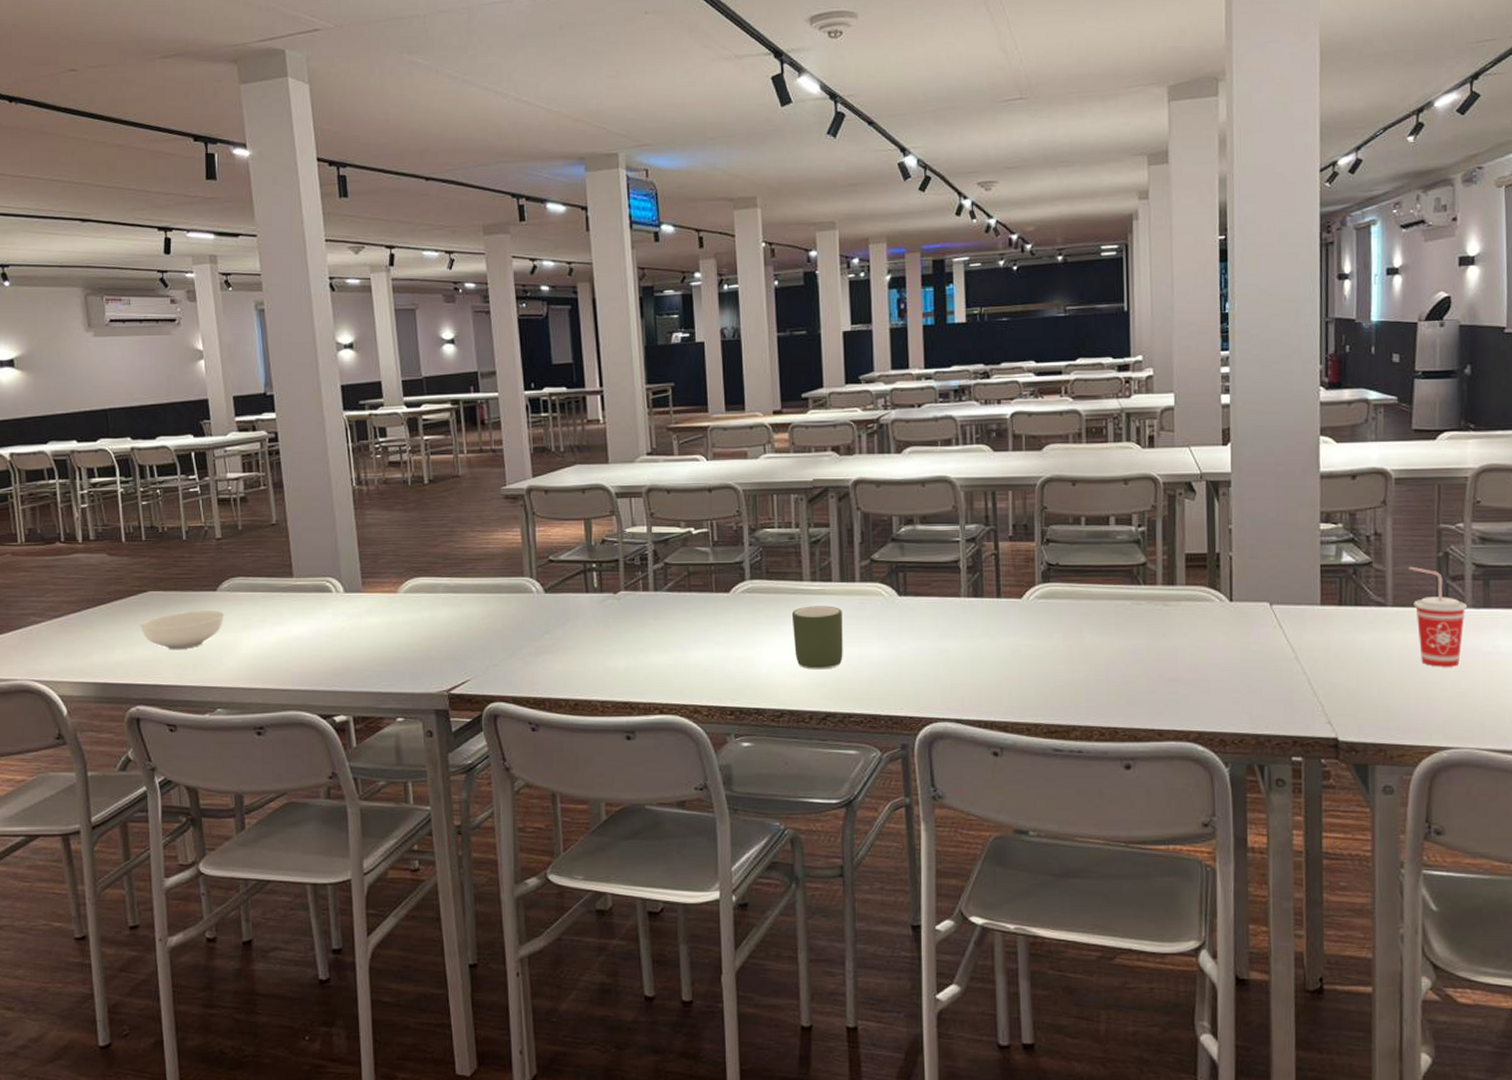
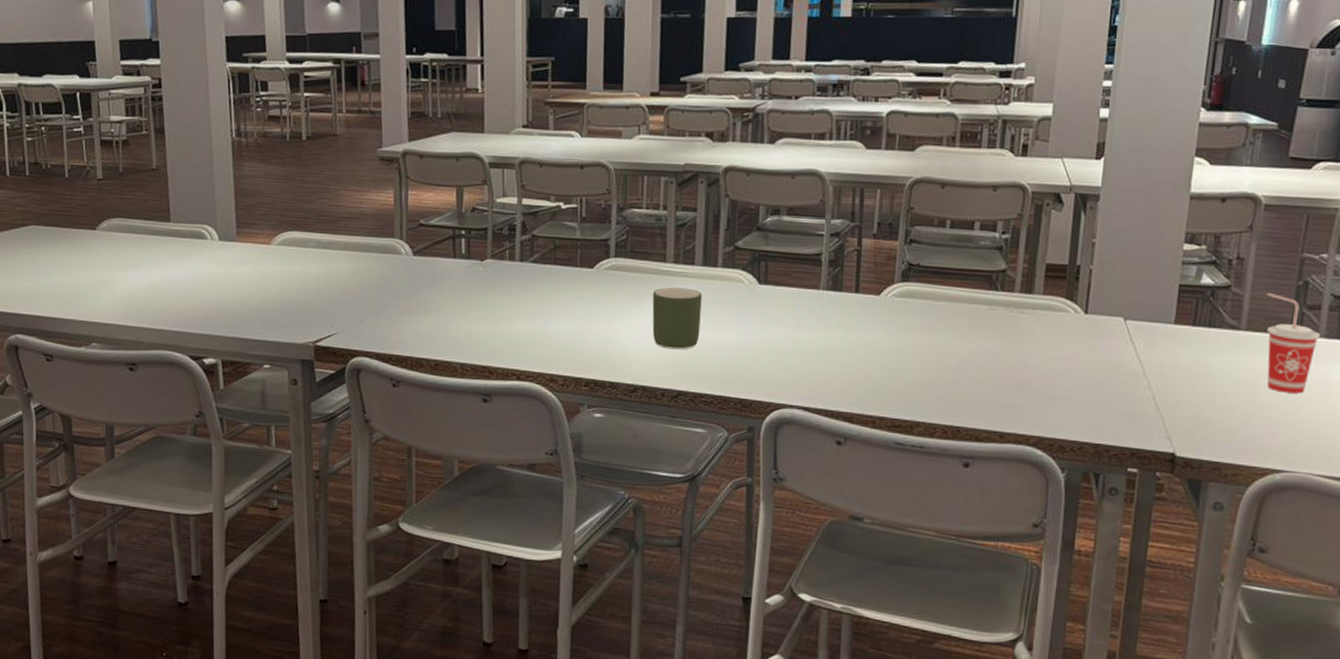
bowl: present [140,611,225,650] -> none [21,247,103,284]

